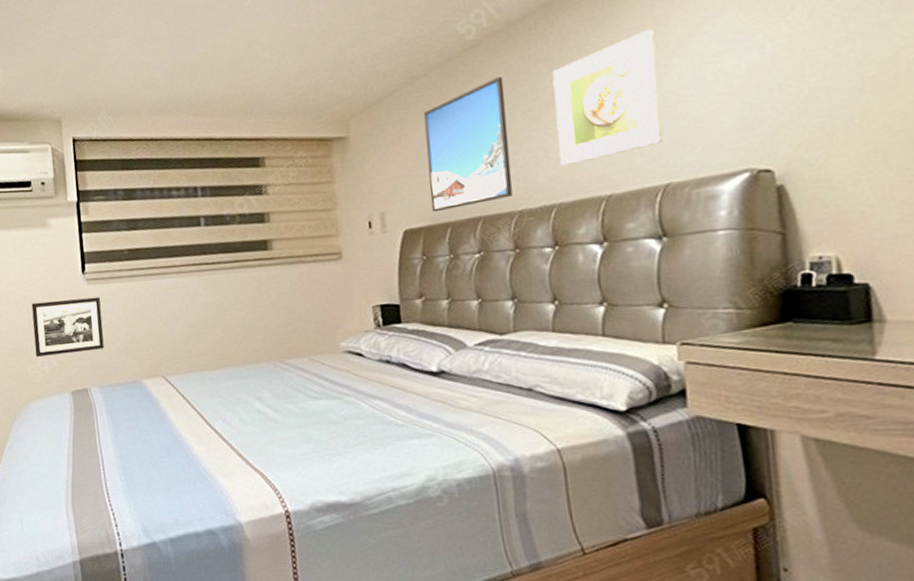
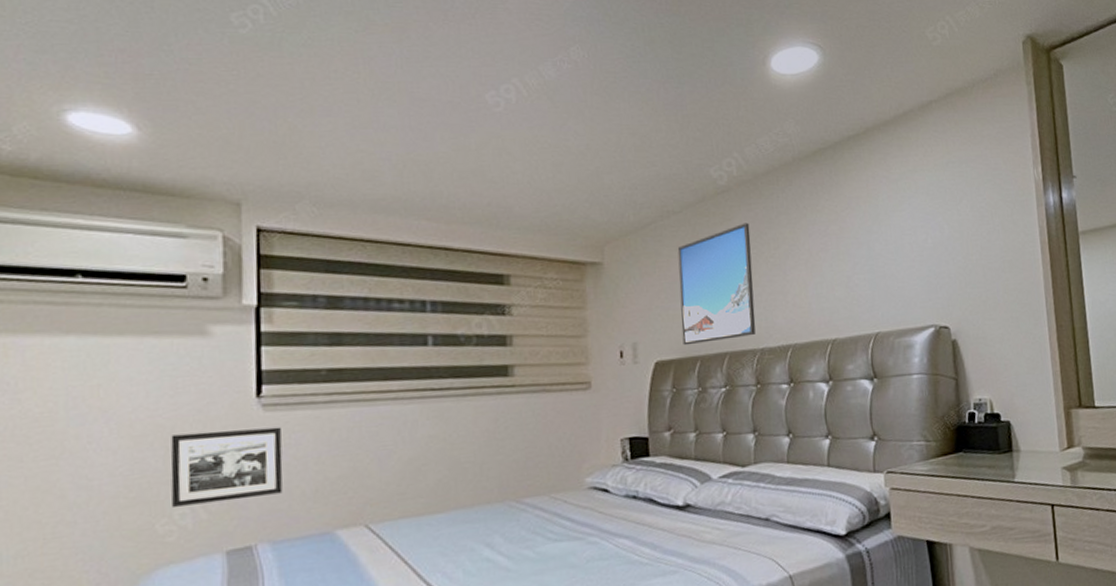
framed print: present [552,29,664,166] -> none [790,200,875,310]

